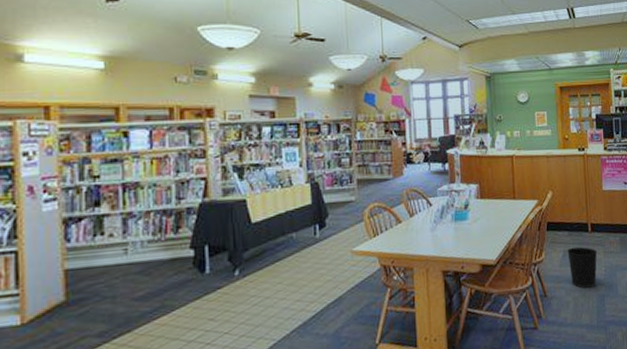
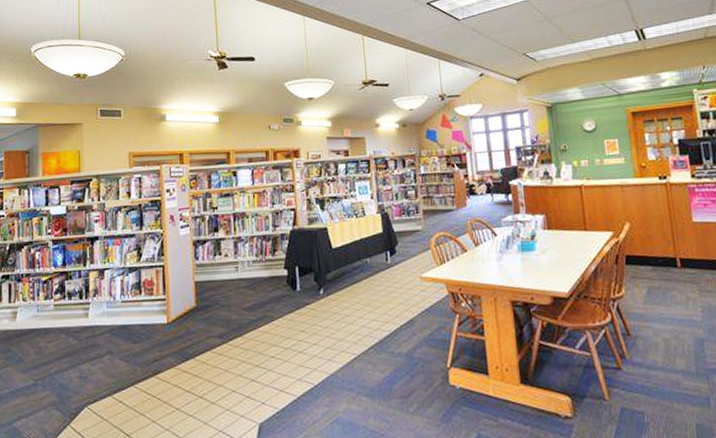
wastebasket: present [567,246,598,289] -> none [652,283,692,330]

